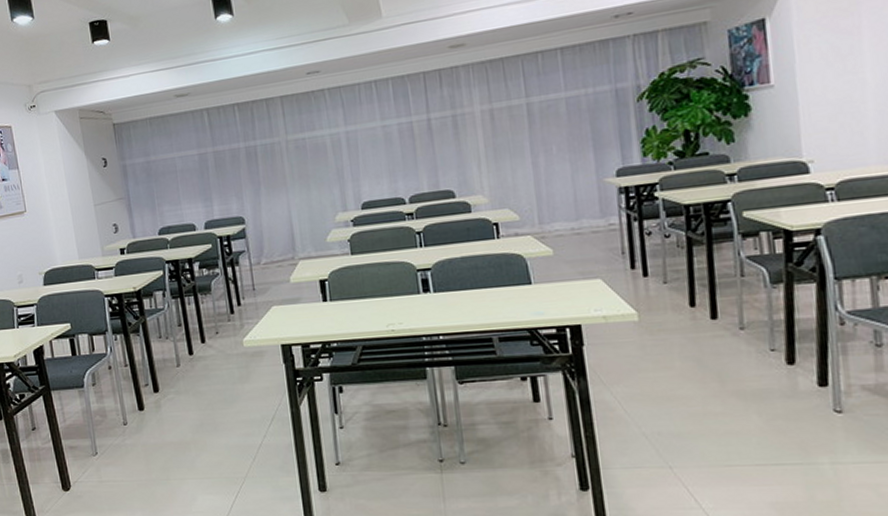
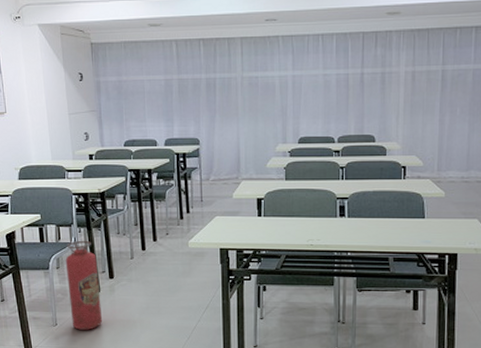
fire extinguisher: none [101,349,150,458] -> present [65,240,103,330]

